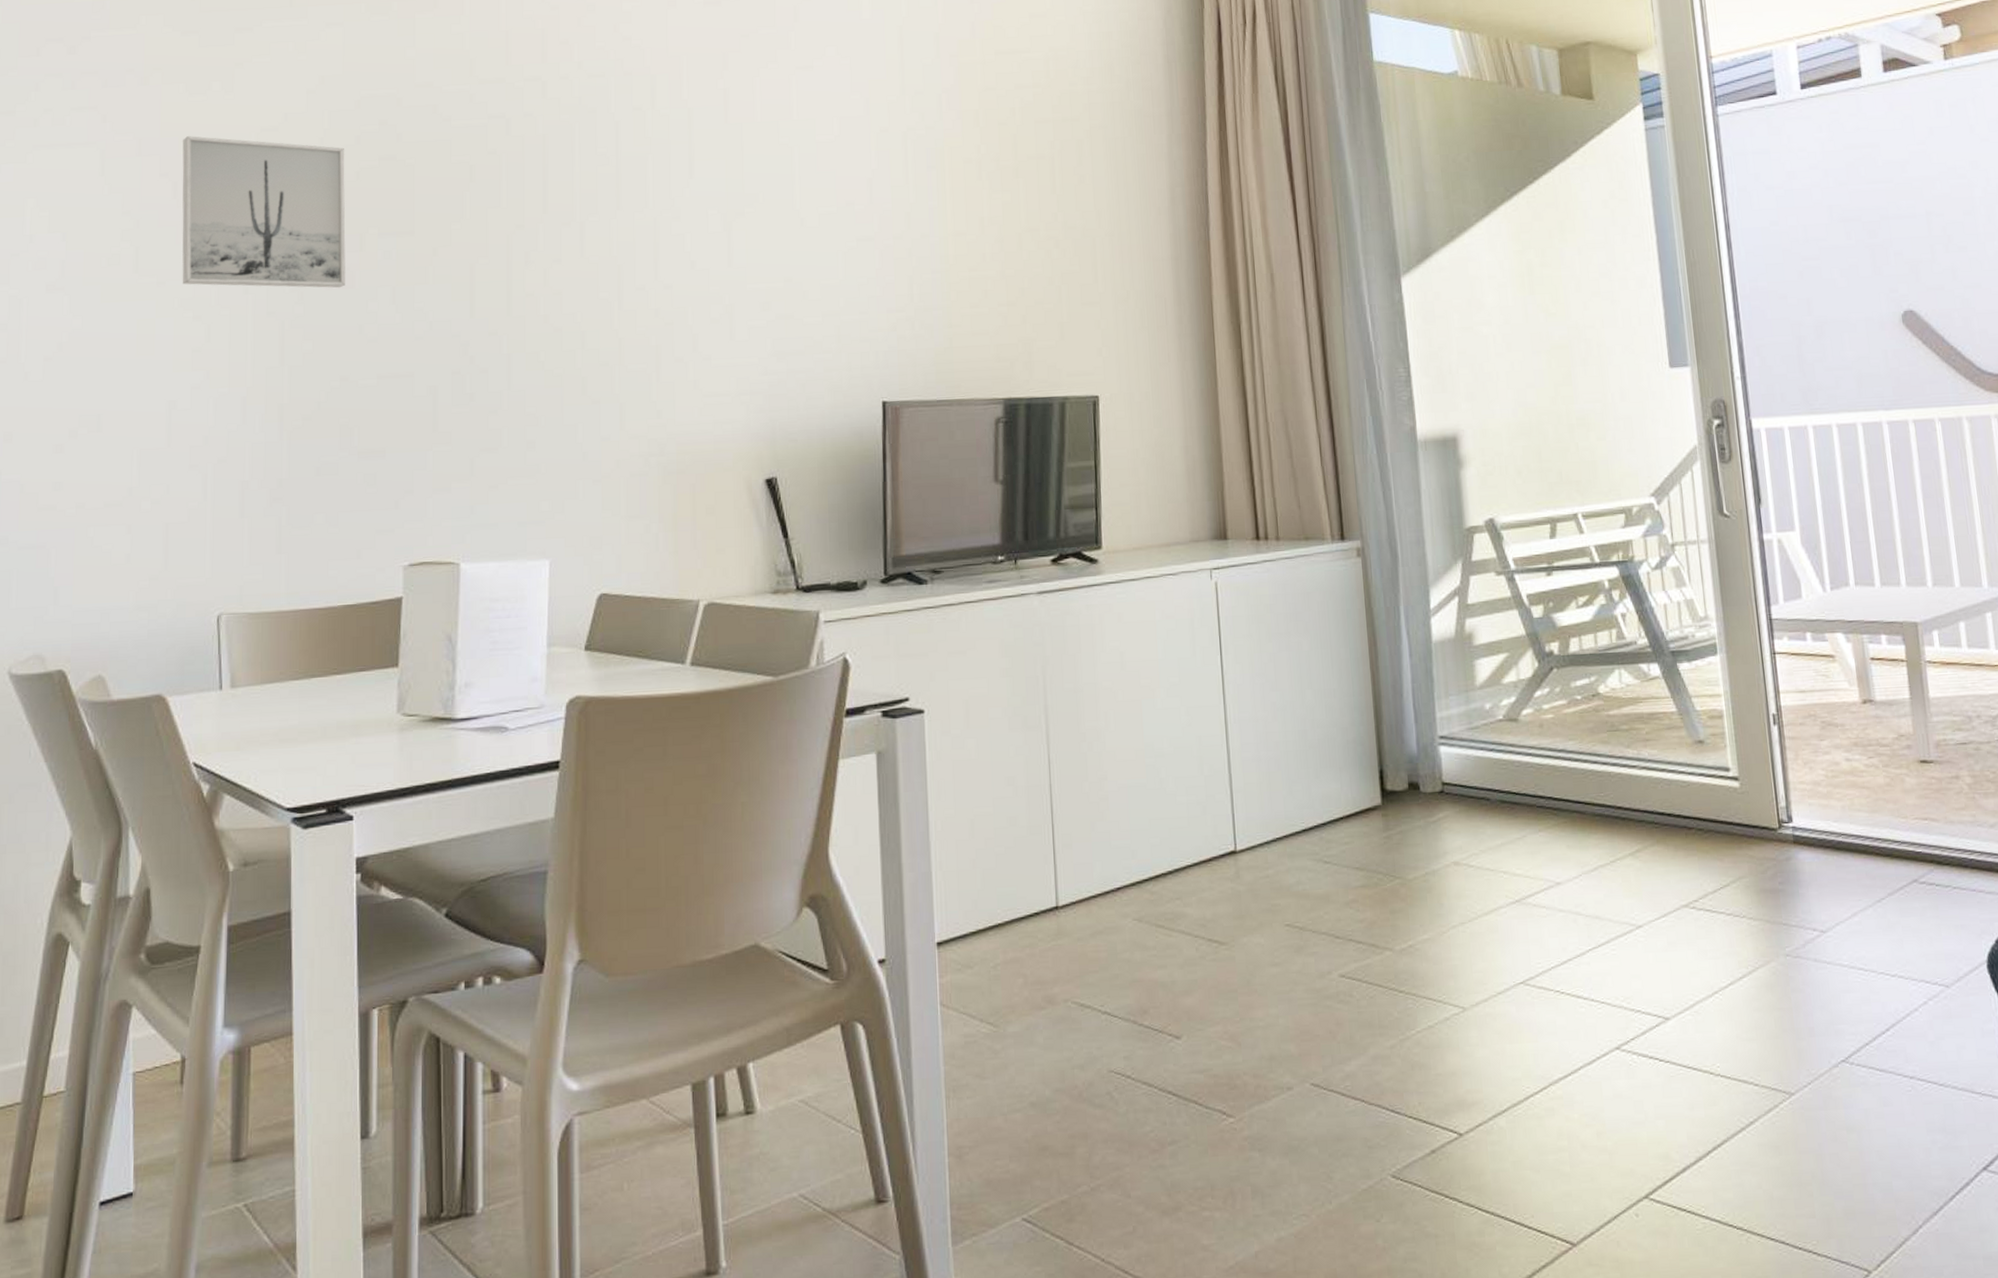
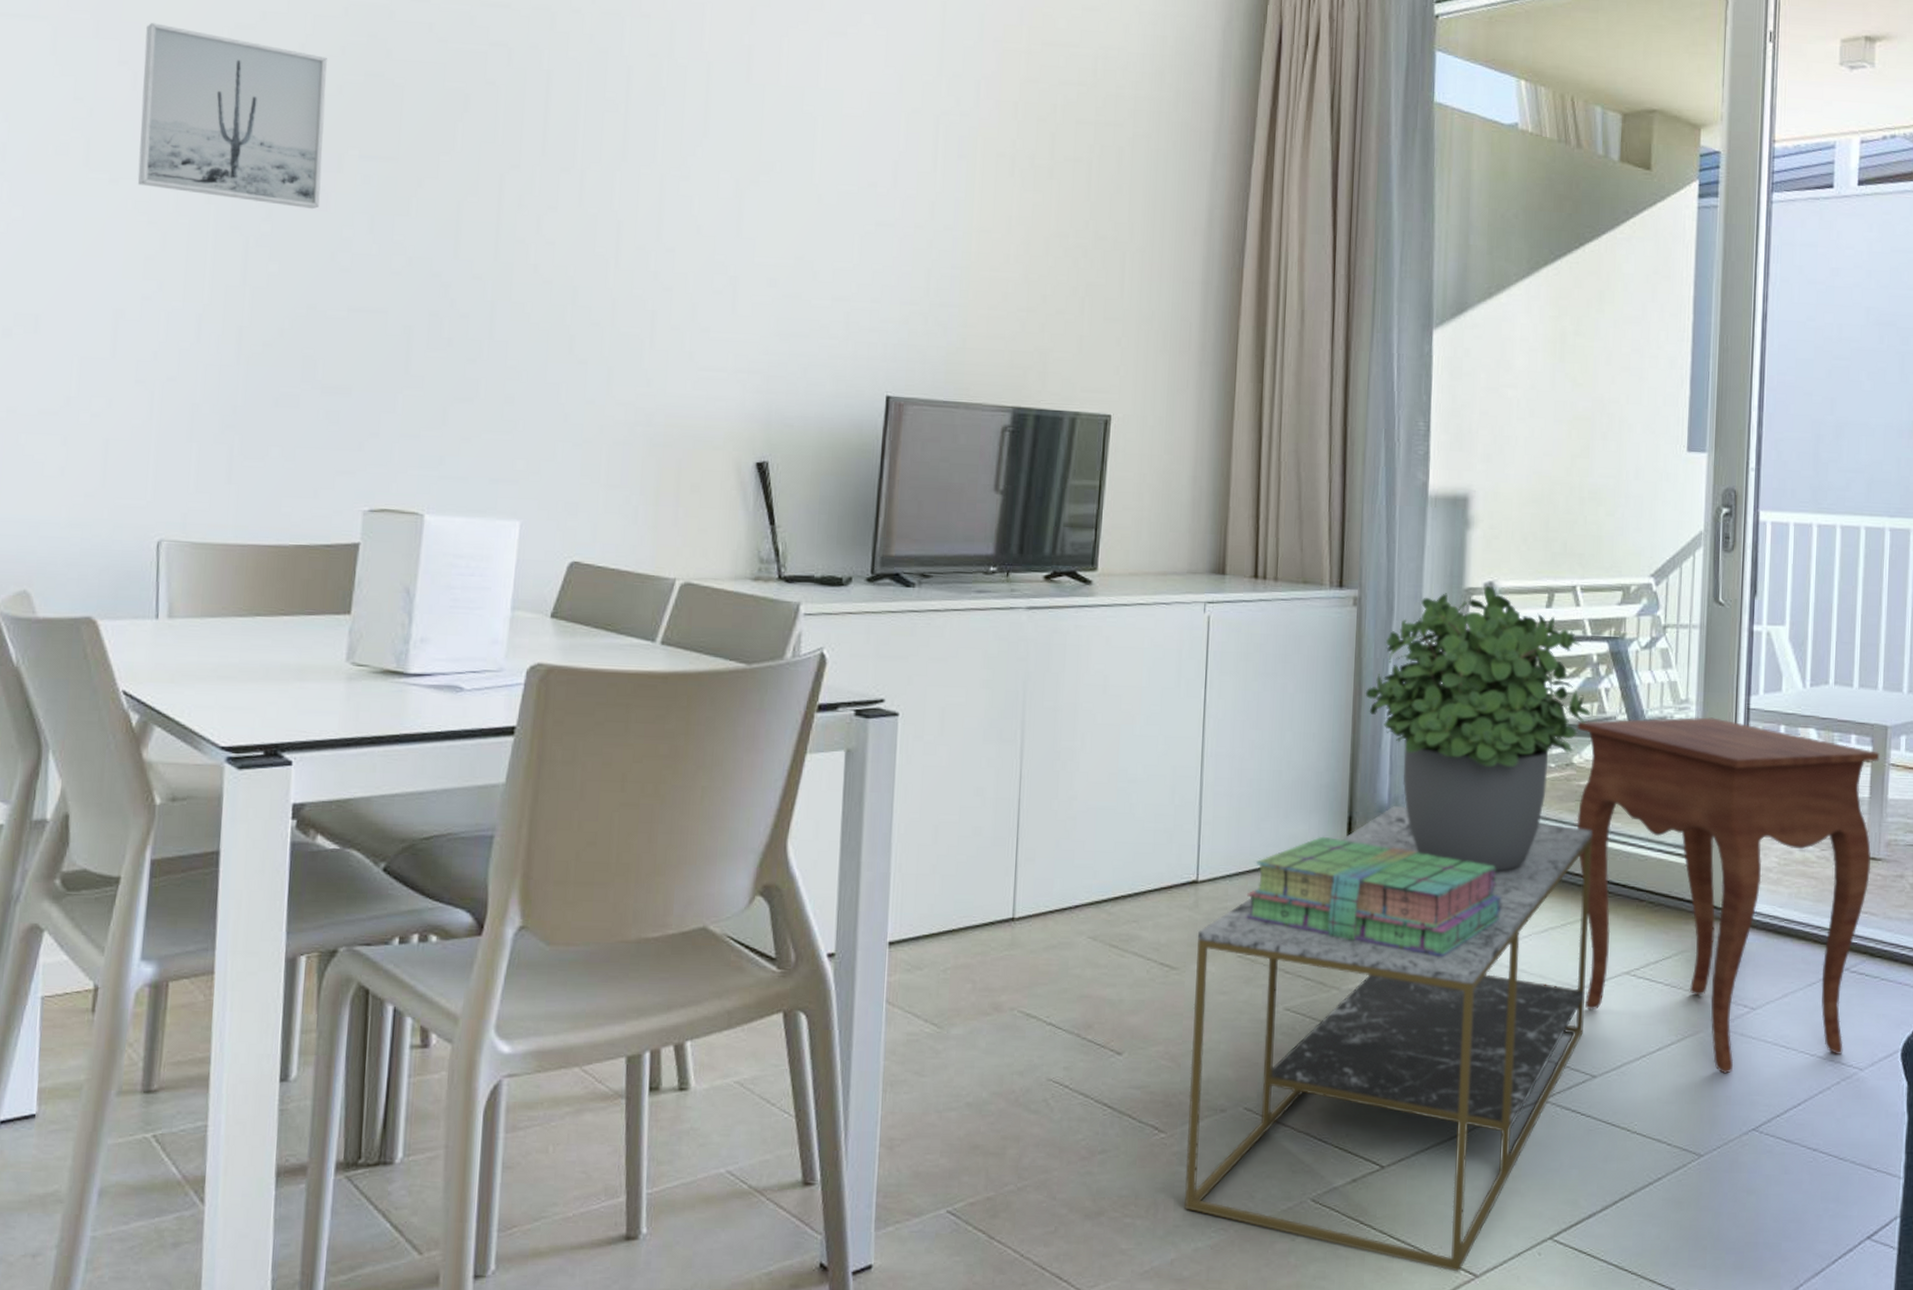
coffee table: none [1242,753,1649,1242] -> present [1184,805,1593,1272]
stack of books: none [1286,793,1547,907] -> present [1245,836,1502,957]
potted plant: none [1380,522,1611,813] -> present [1365,585,1592,872]
side table: none [1598,632,1925,1004] -> present [1576,717,1880,1074]

